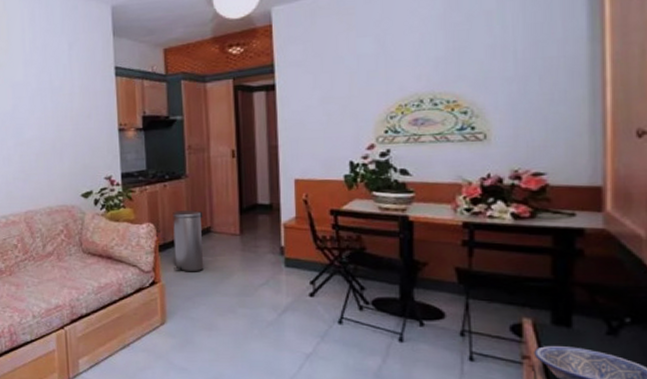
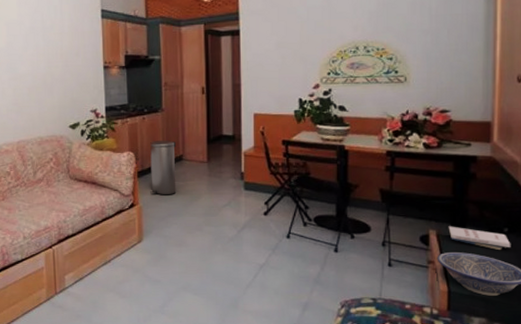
books: none [548,314,636,345] -> present [448,226,511,250]

